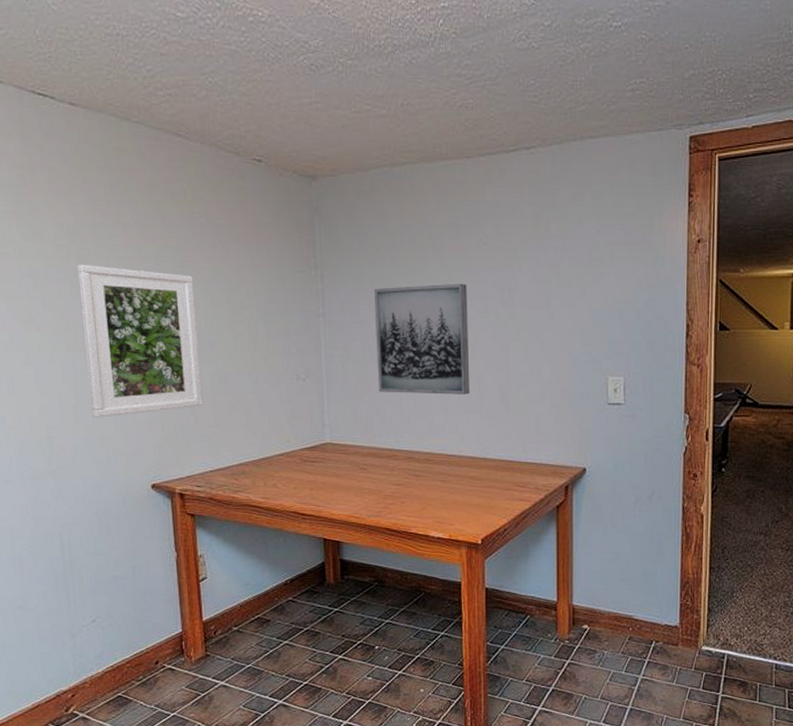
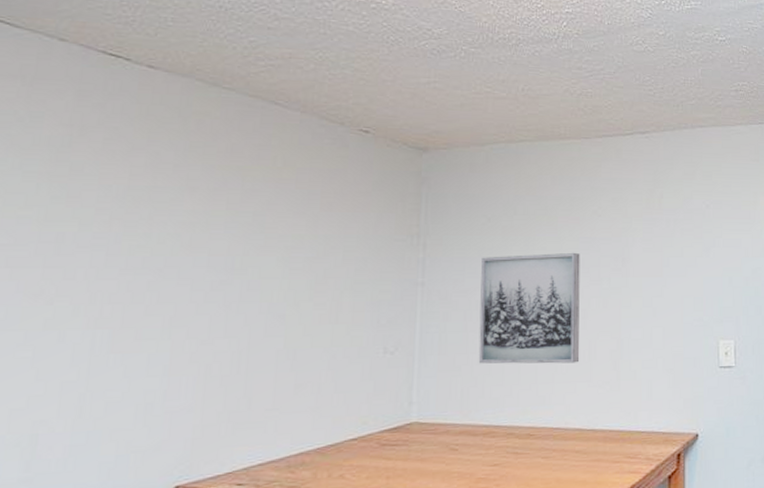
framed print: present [77,264,203,418] -> none [105,229,271,407]

